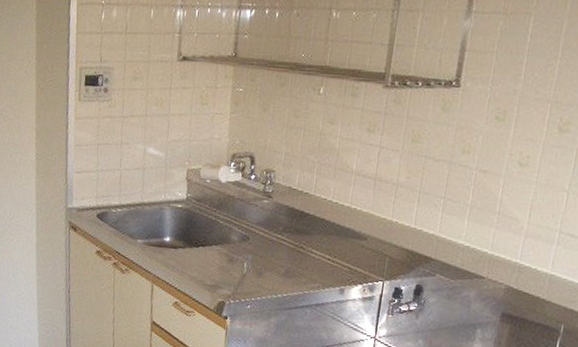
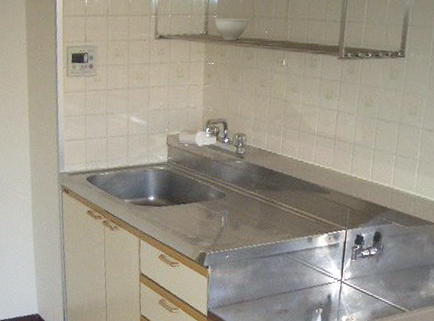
bowl: none [245,38,284,65] -> present [214,18,249,41]

